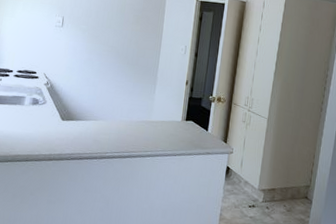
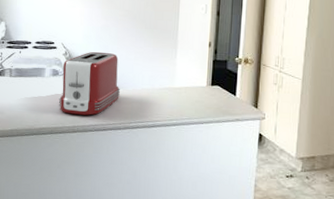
toaster: none [36,83,99,145] -> present [58,51,120,116]

